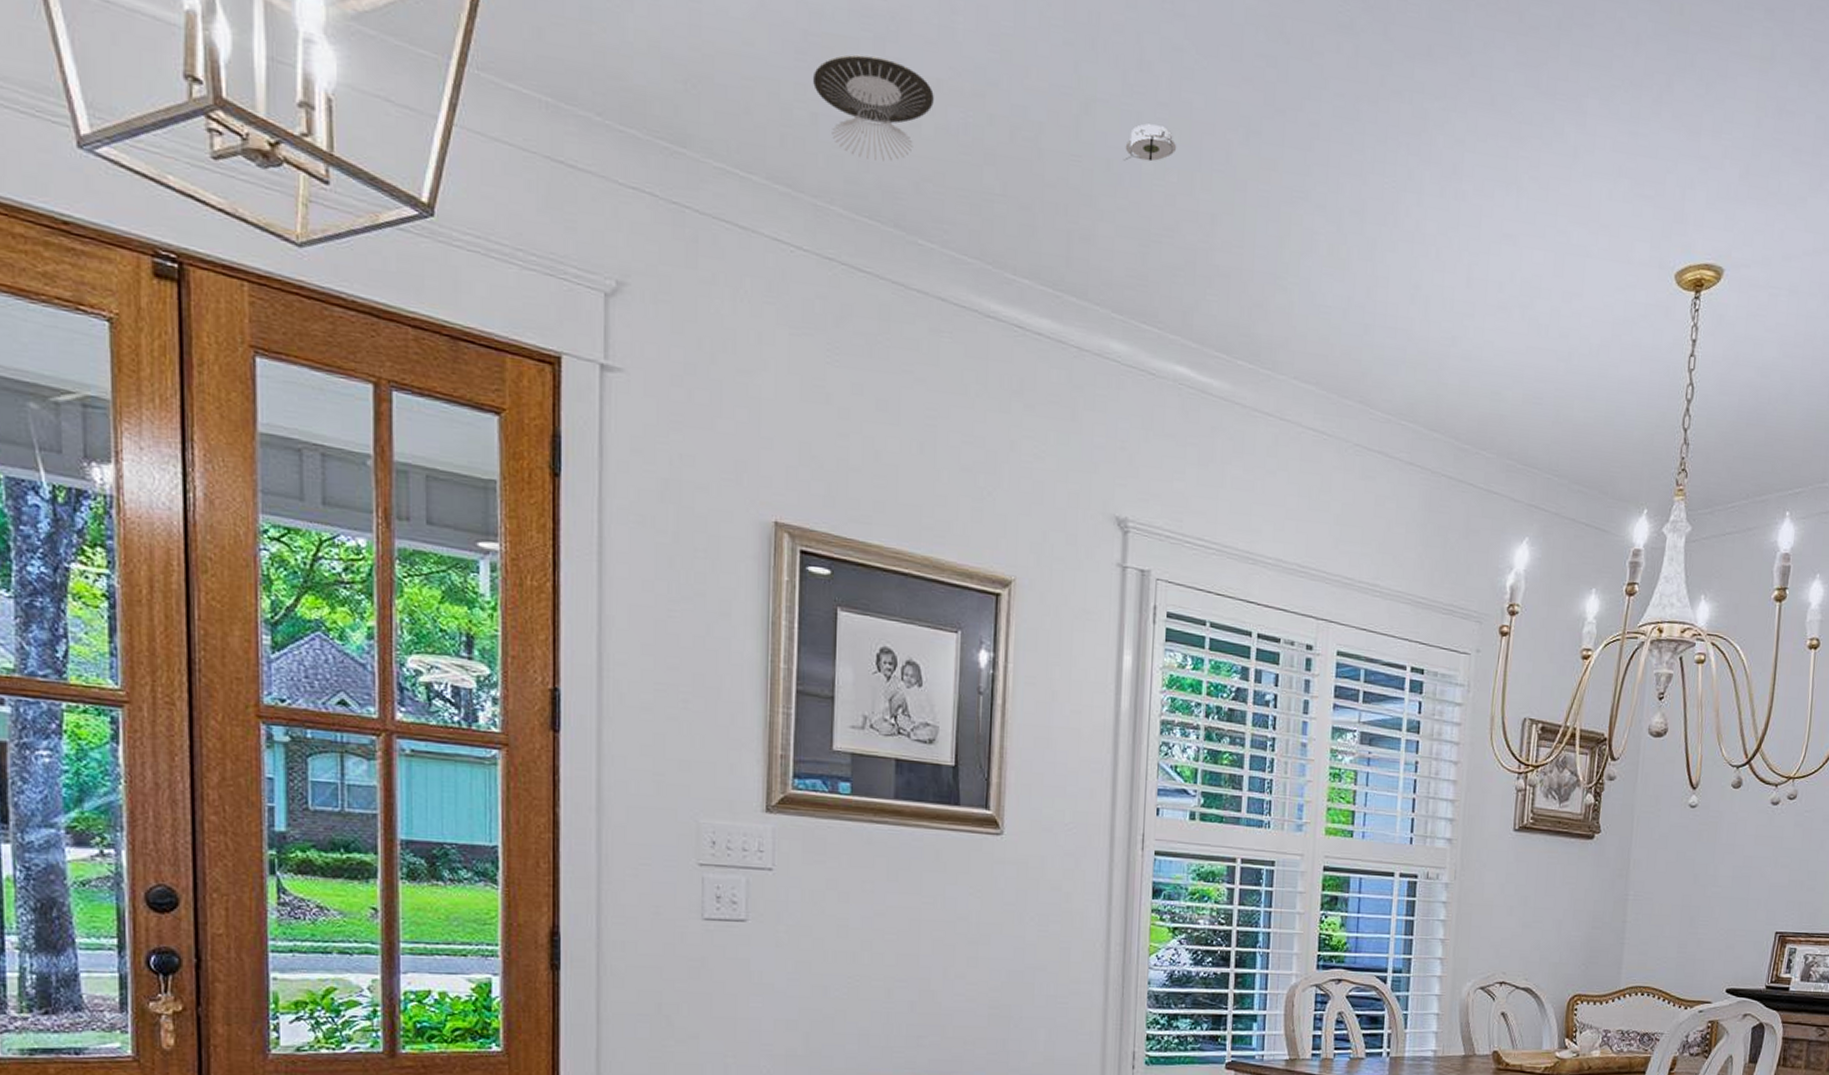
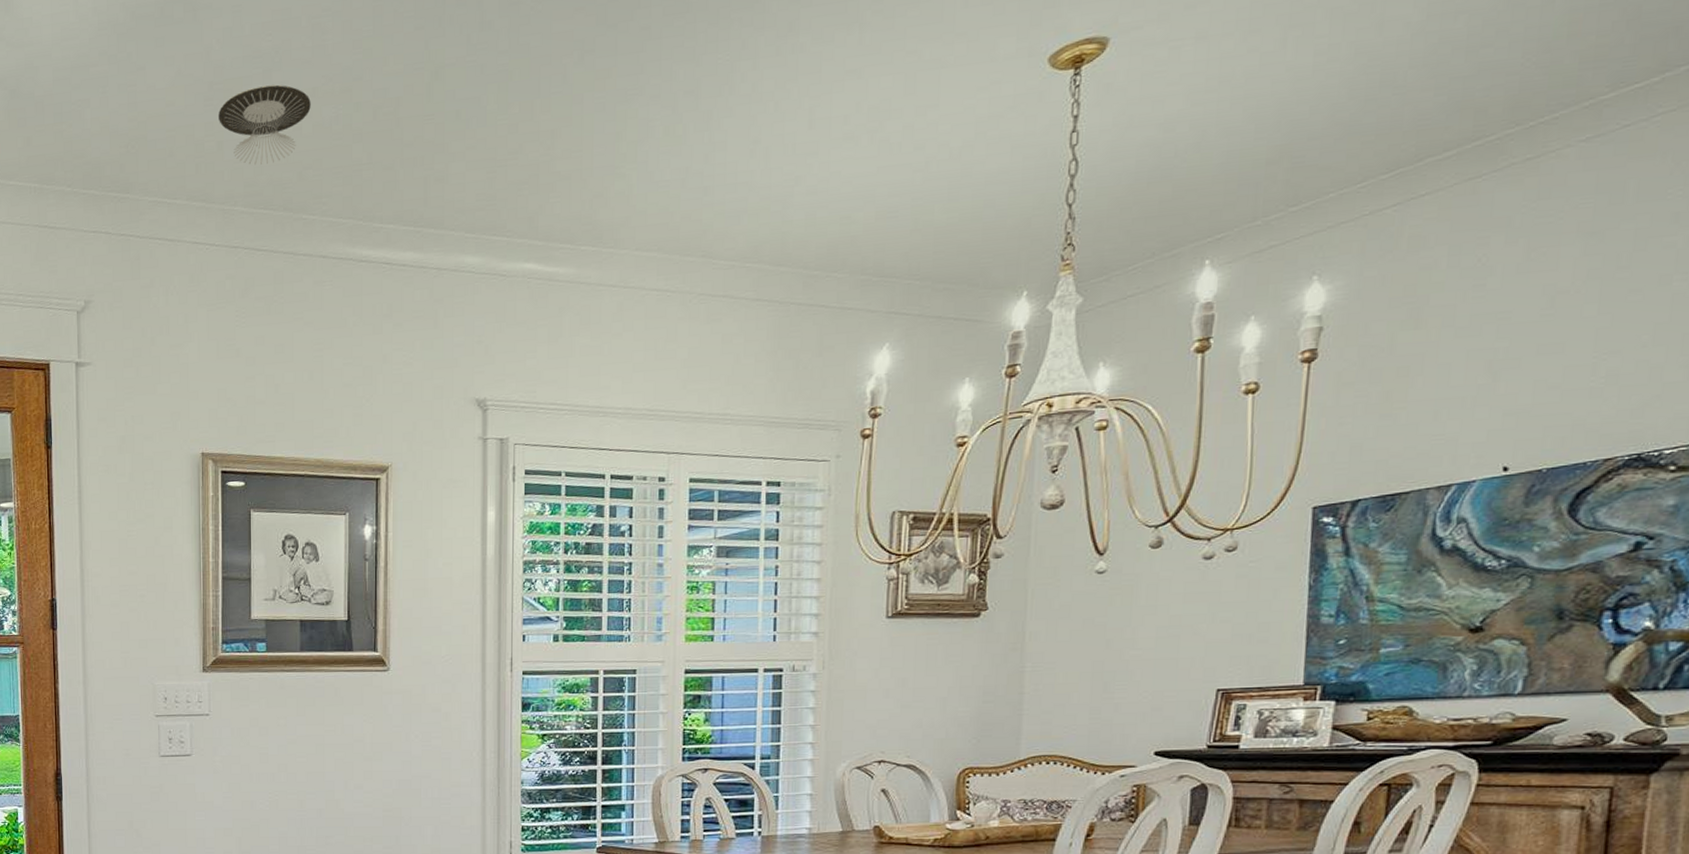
smoke detector: present [1123,123,1177,162] -> none [470,70,518,108]

